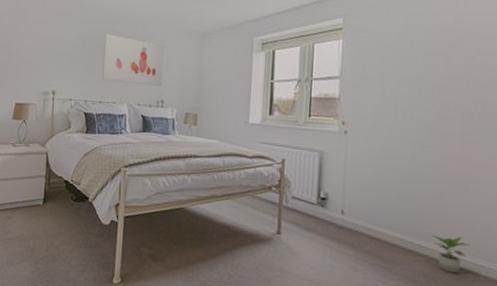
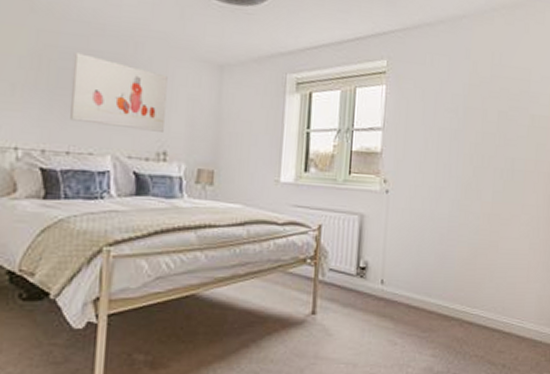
potted plant: present [432,234,470,274] -> none [465,296,497,334]

